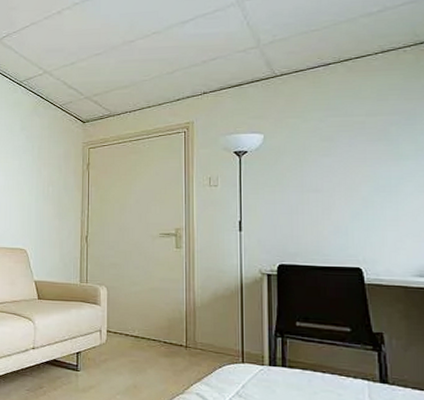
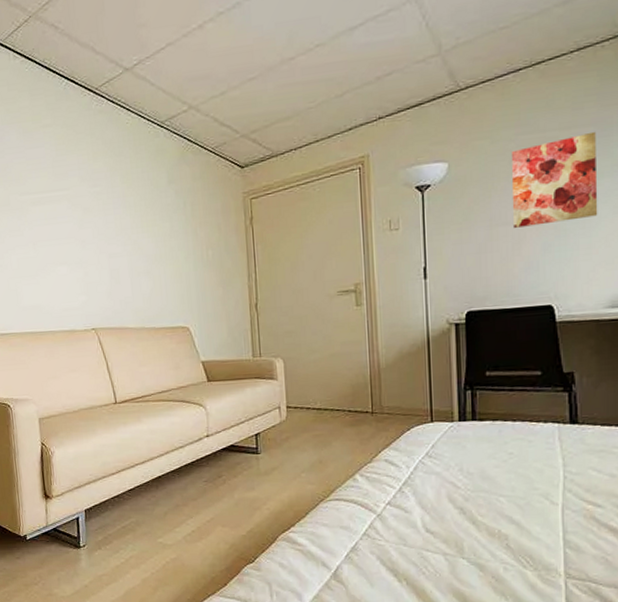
wall art: none [321,120,404,195] -> present [511,131,598,228]

